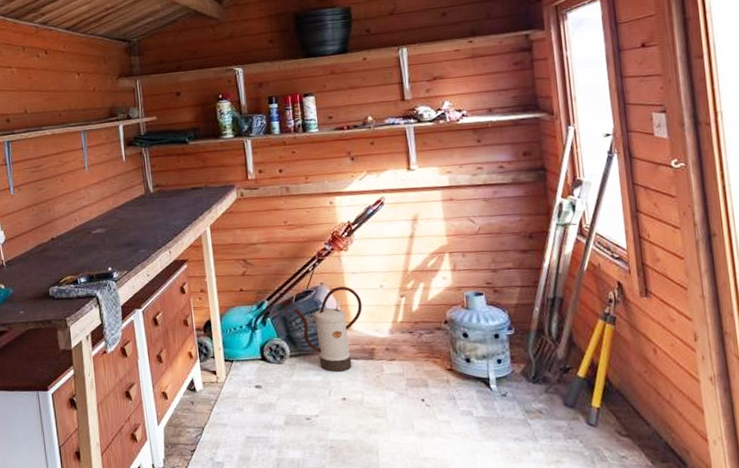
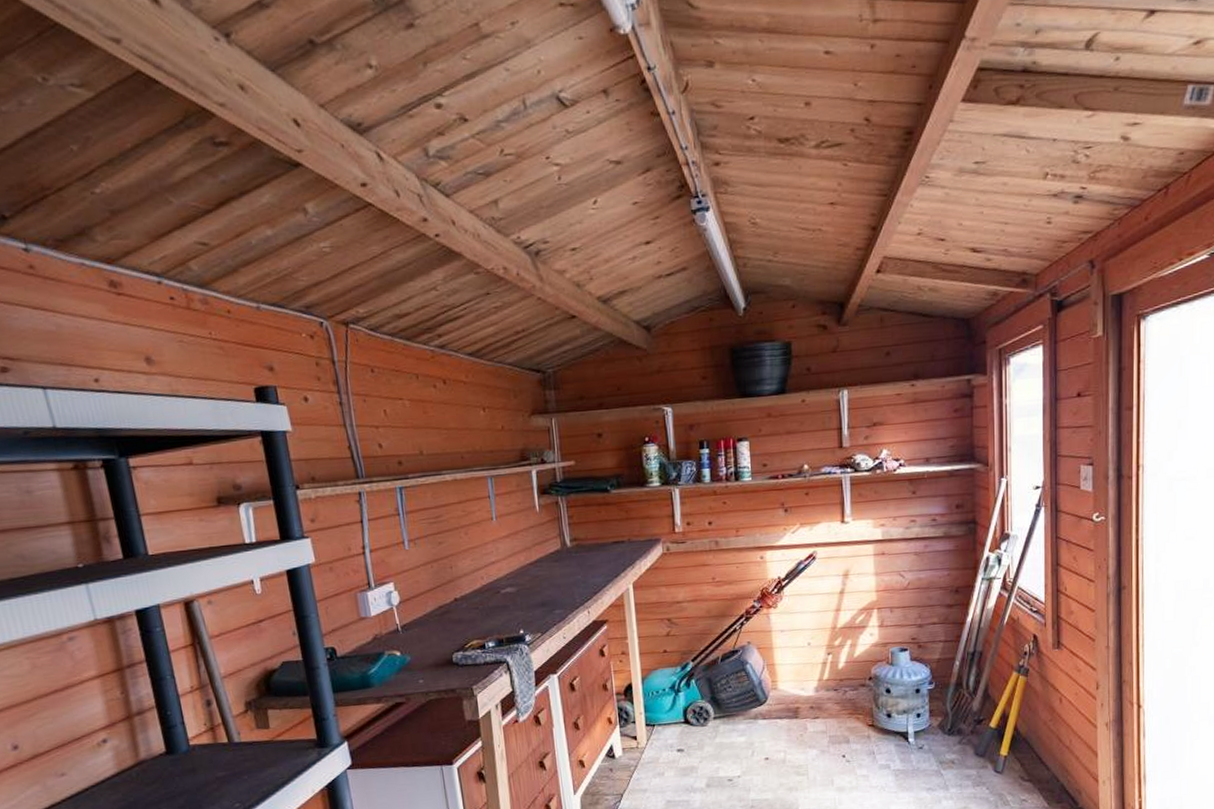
watering can: present [293,286,363,372] -> none [719,644,789,732]

